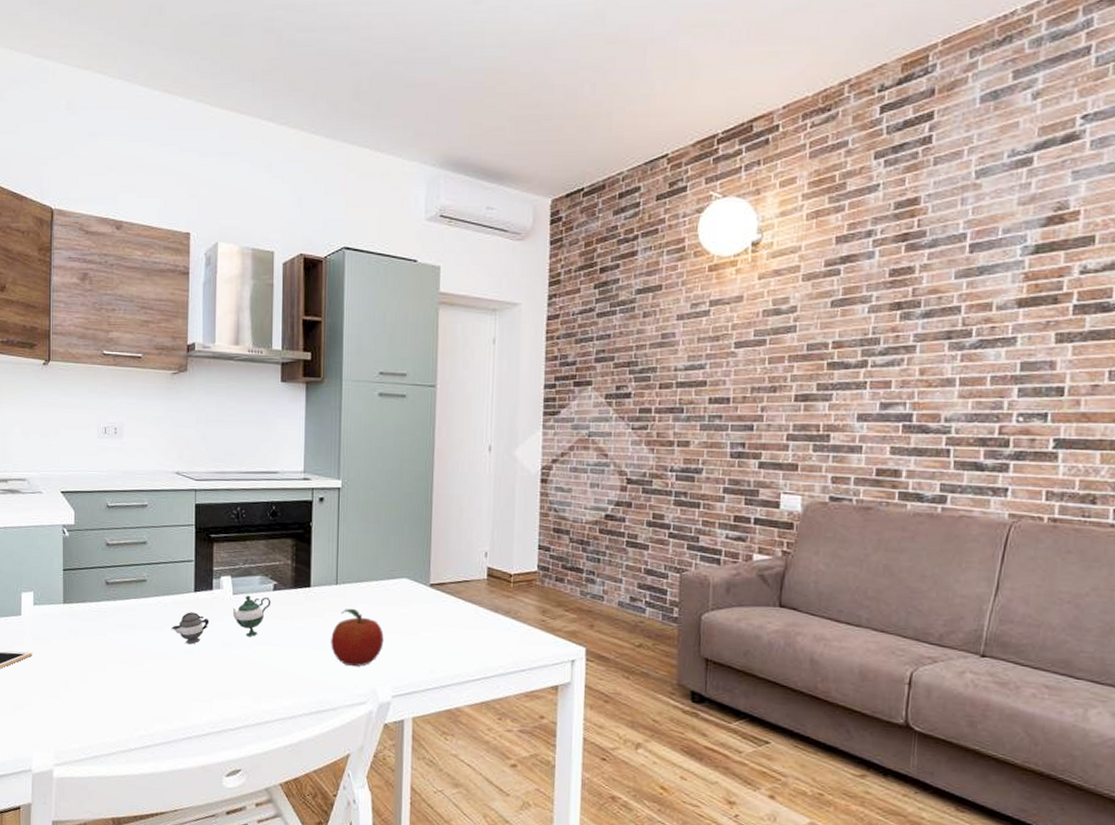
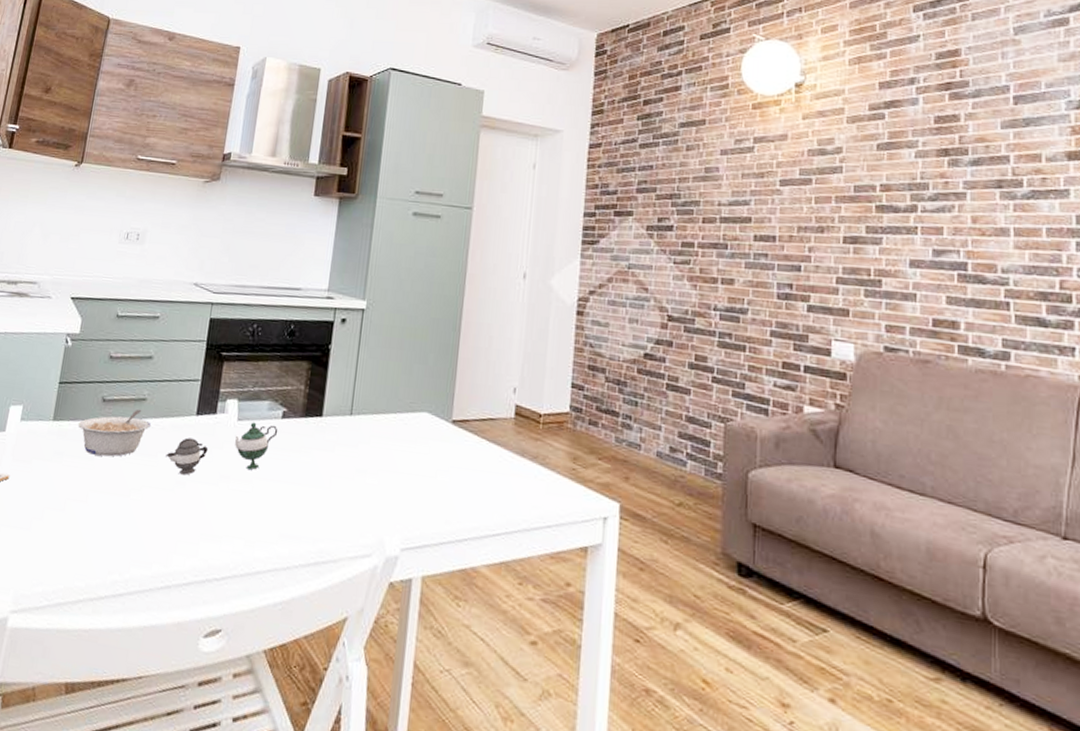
legume: none [87,590,155,632] -> present [77,410,152,457]
fruit: present [331,608,384,666] -> none [338,443,398,512]

